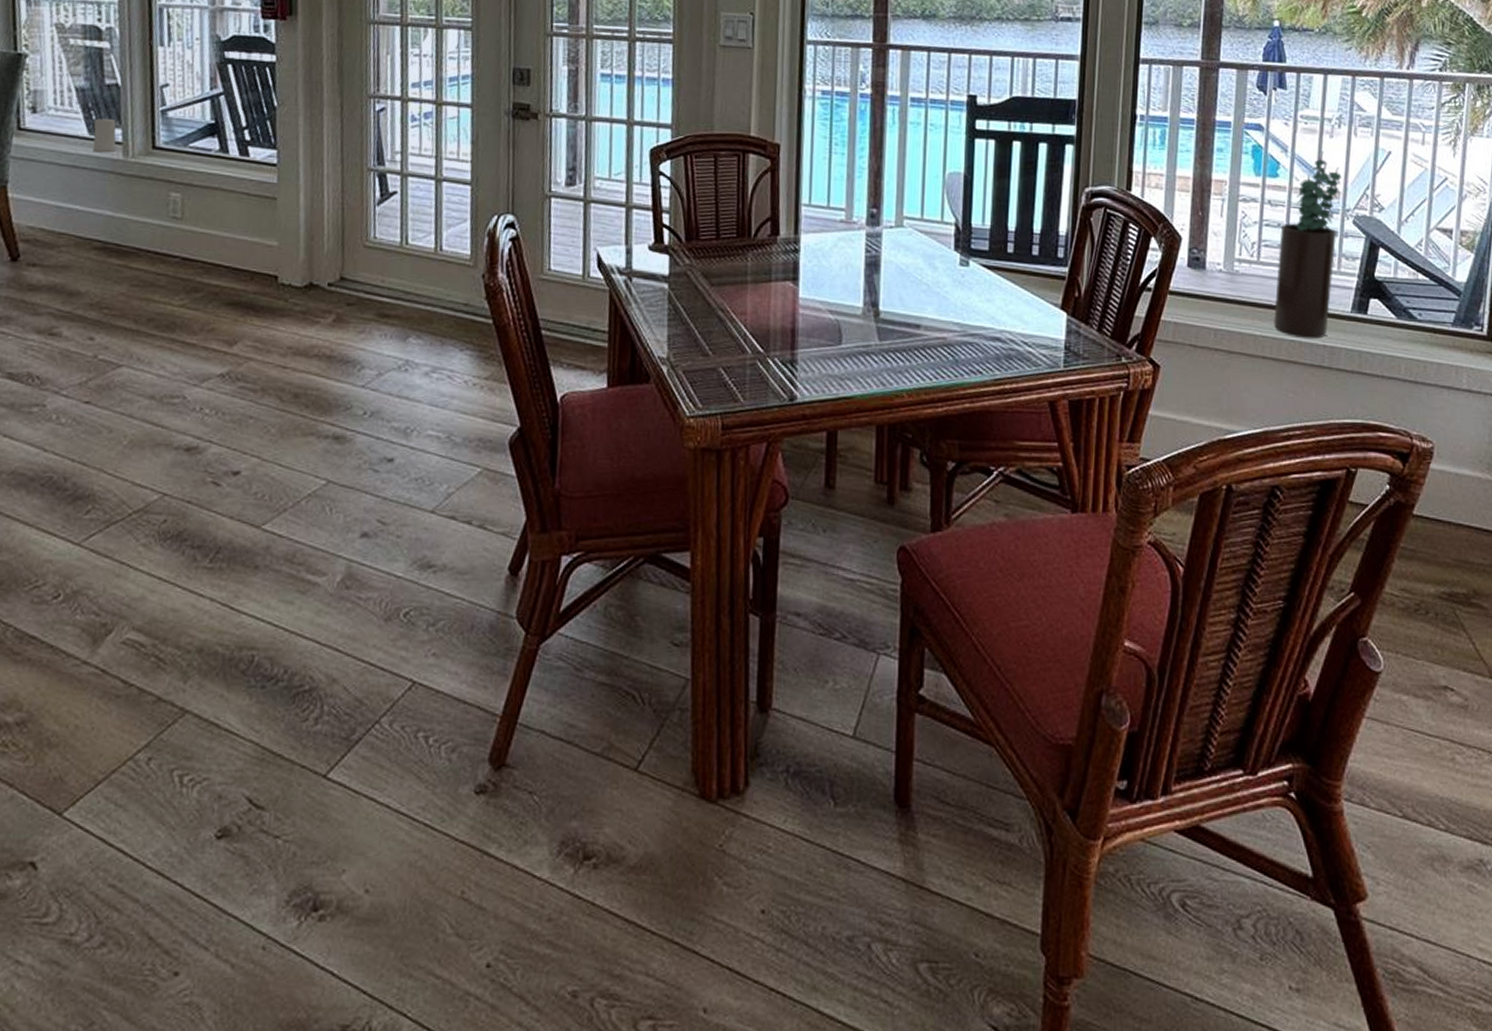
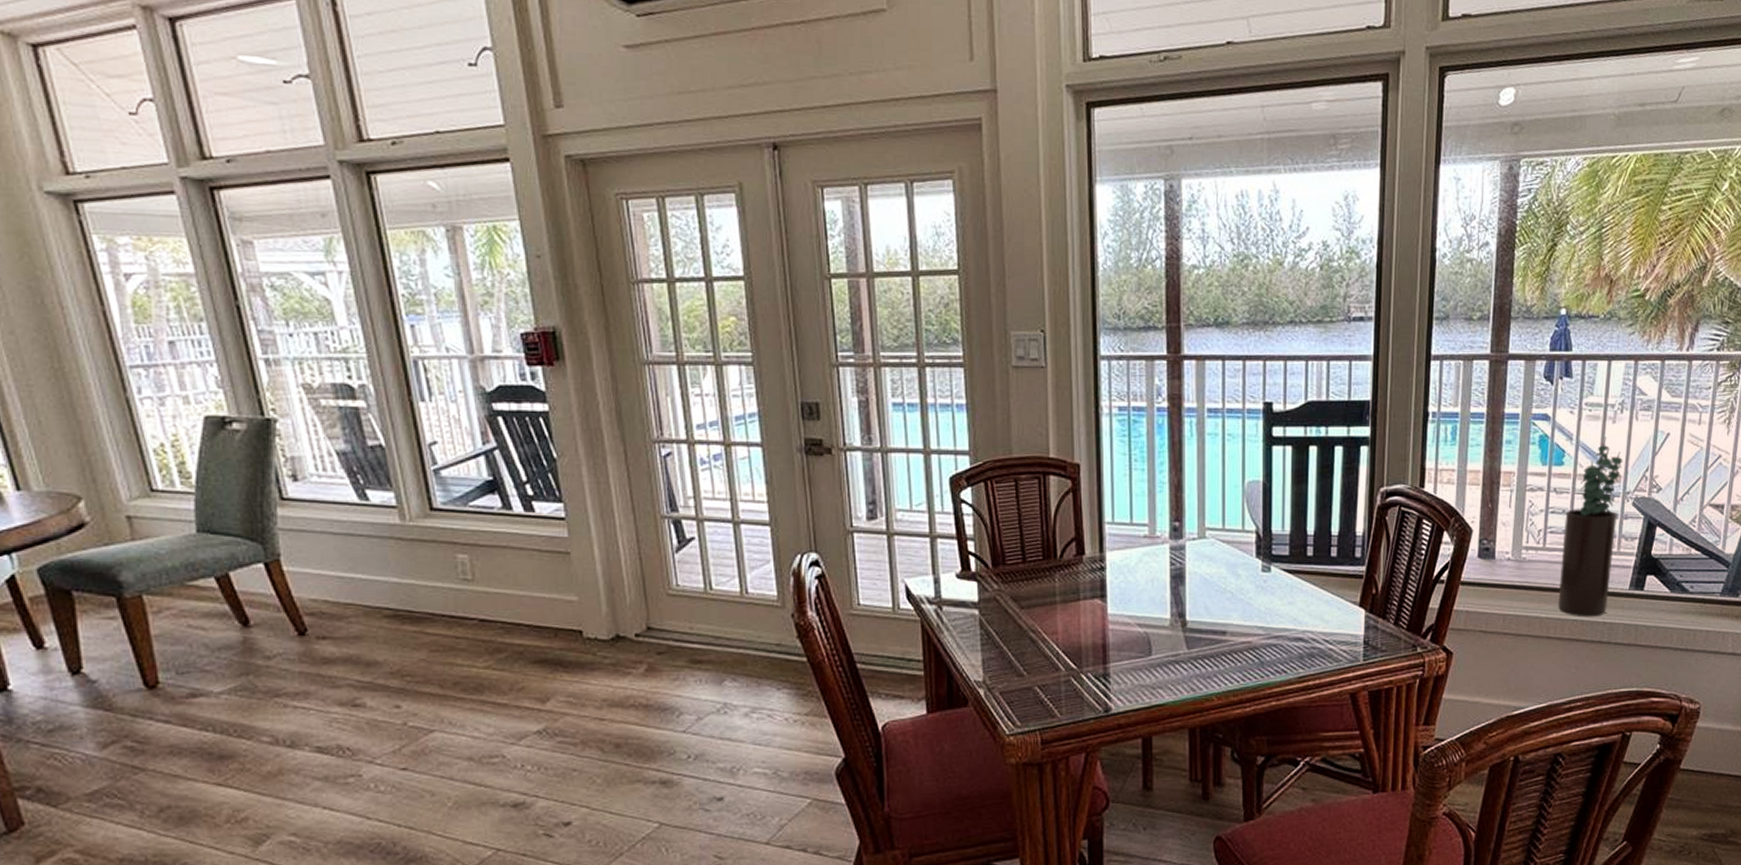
candle: present [92,118,117,153] -> none [363,481,392,518]

